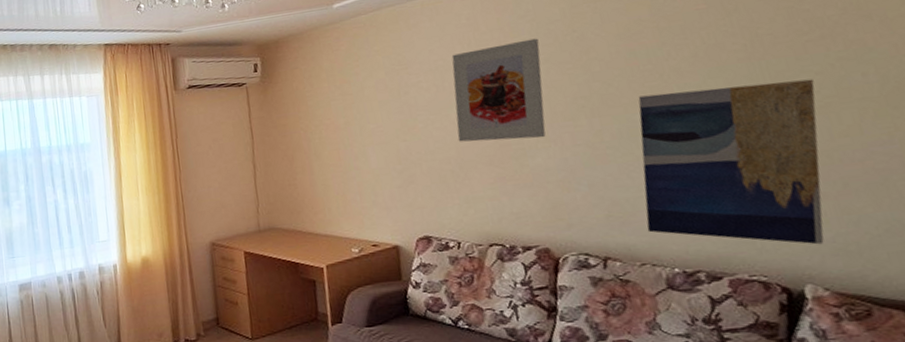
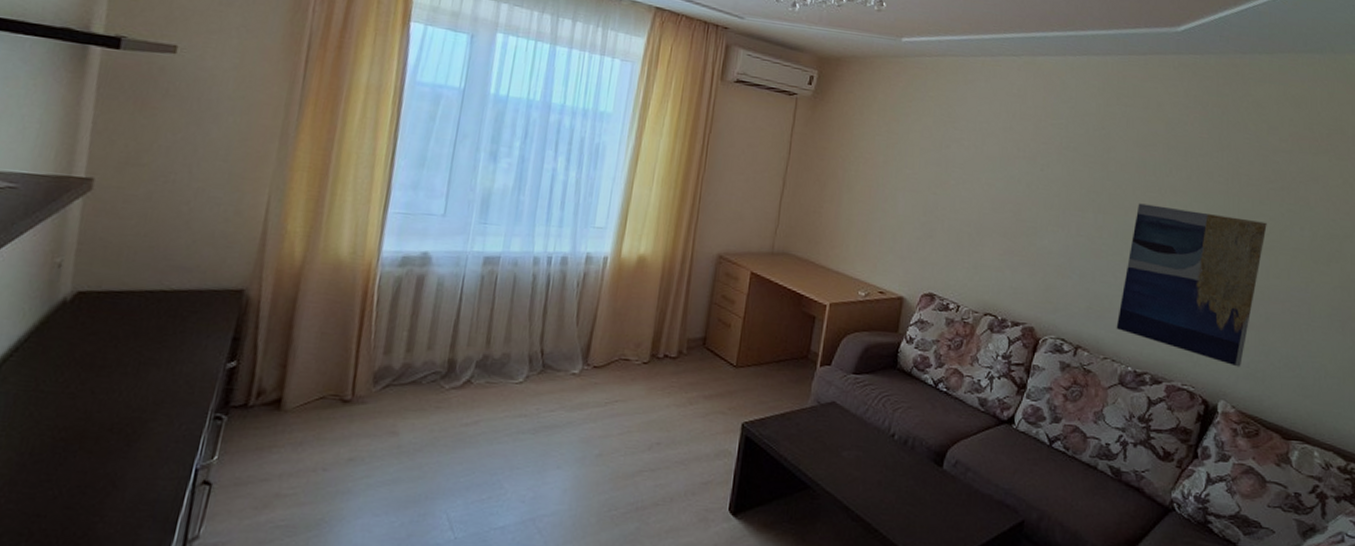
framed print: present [451,38,546,142] -> none [982,120,1073,222]

